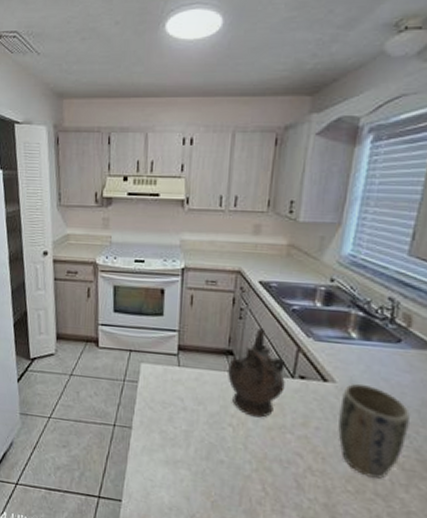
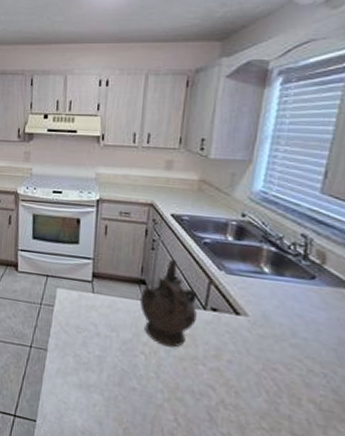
plant pot: present [338,383,411,479] -> none [251,318,327,418]

